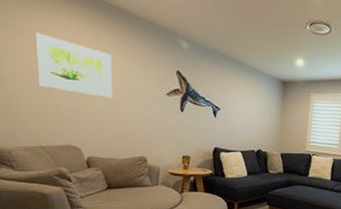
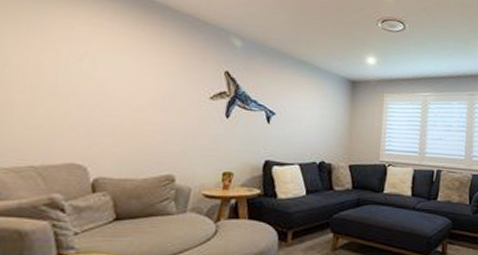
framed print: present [35,32,113,98] -> none [45,31,147,104]

